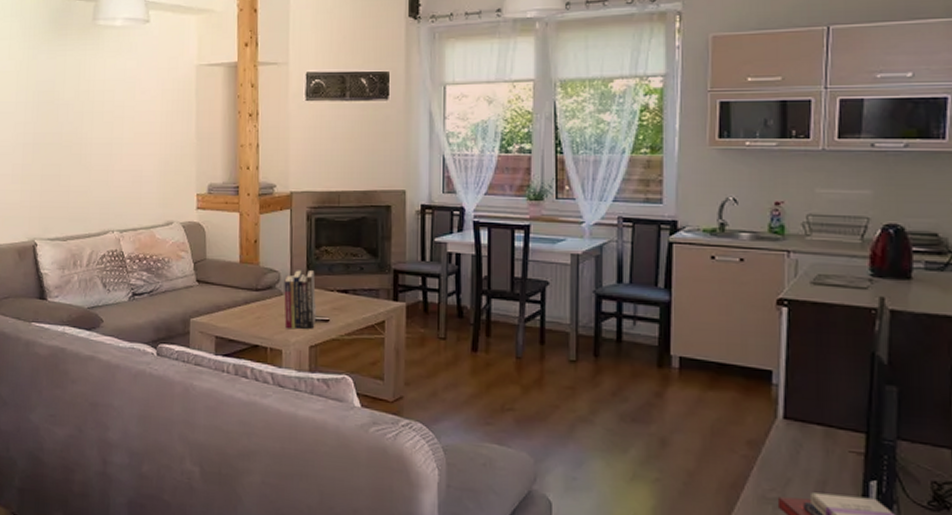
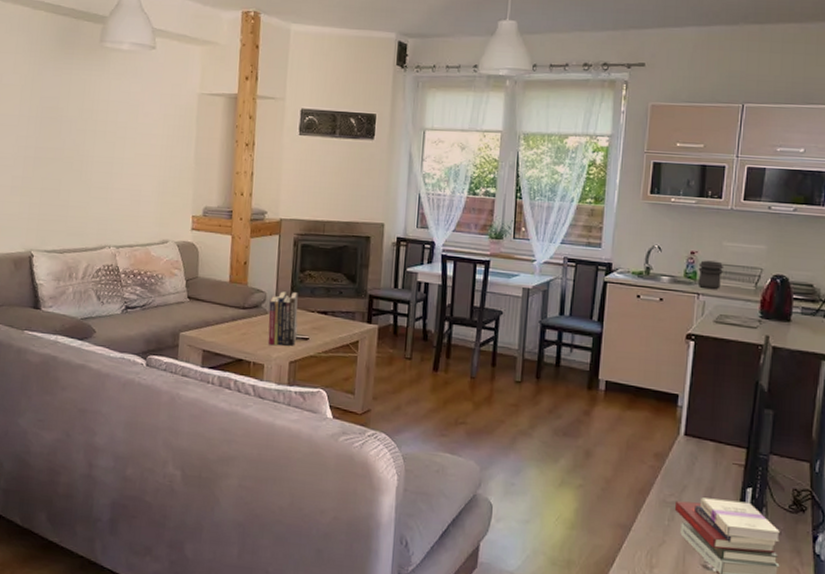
jar: none [786,211,819,246] -> present [697,260,724,290]

